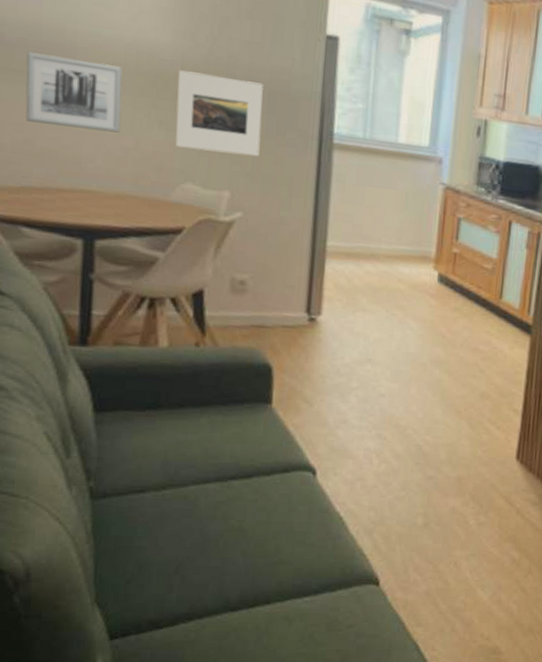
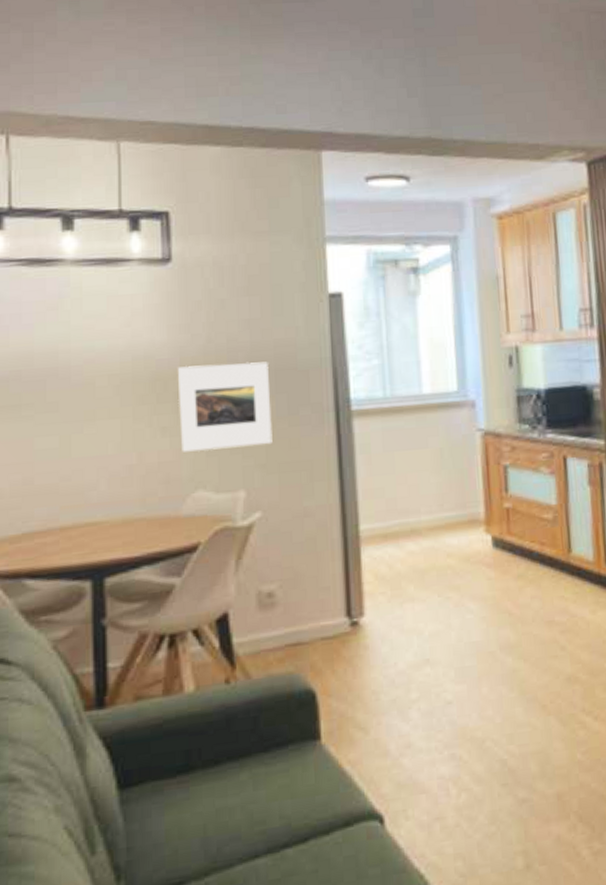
wall art: present [25,52,123,133] -> none [20,378,122,459]

